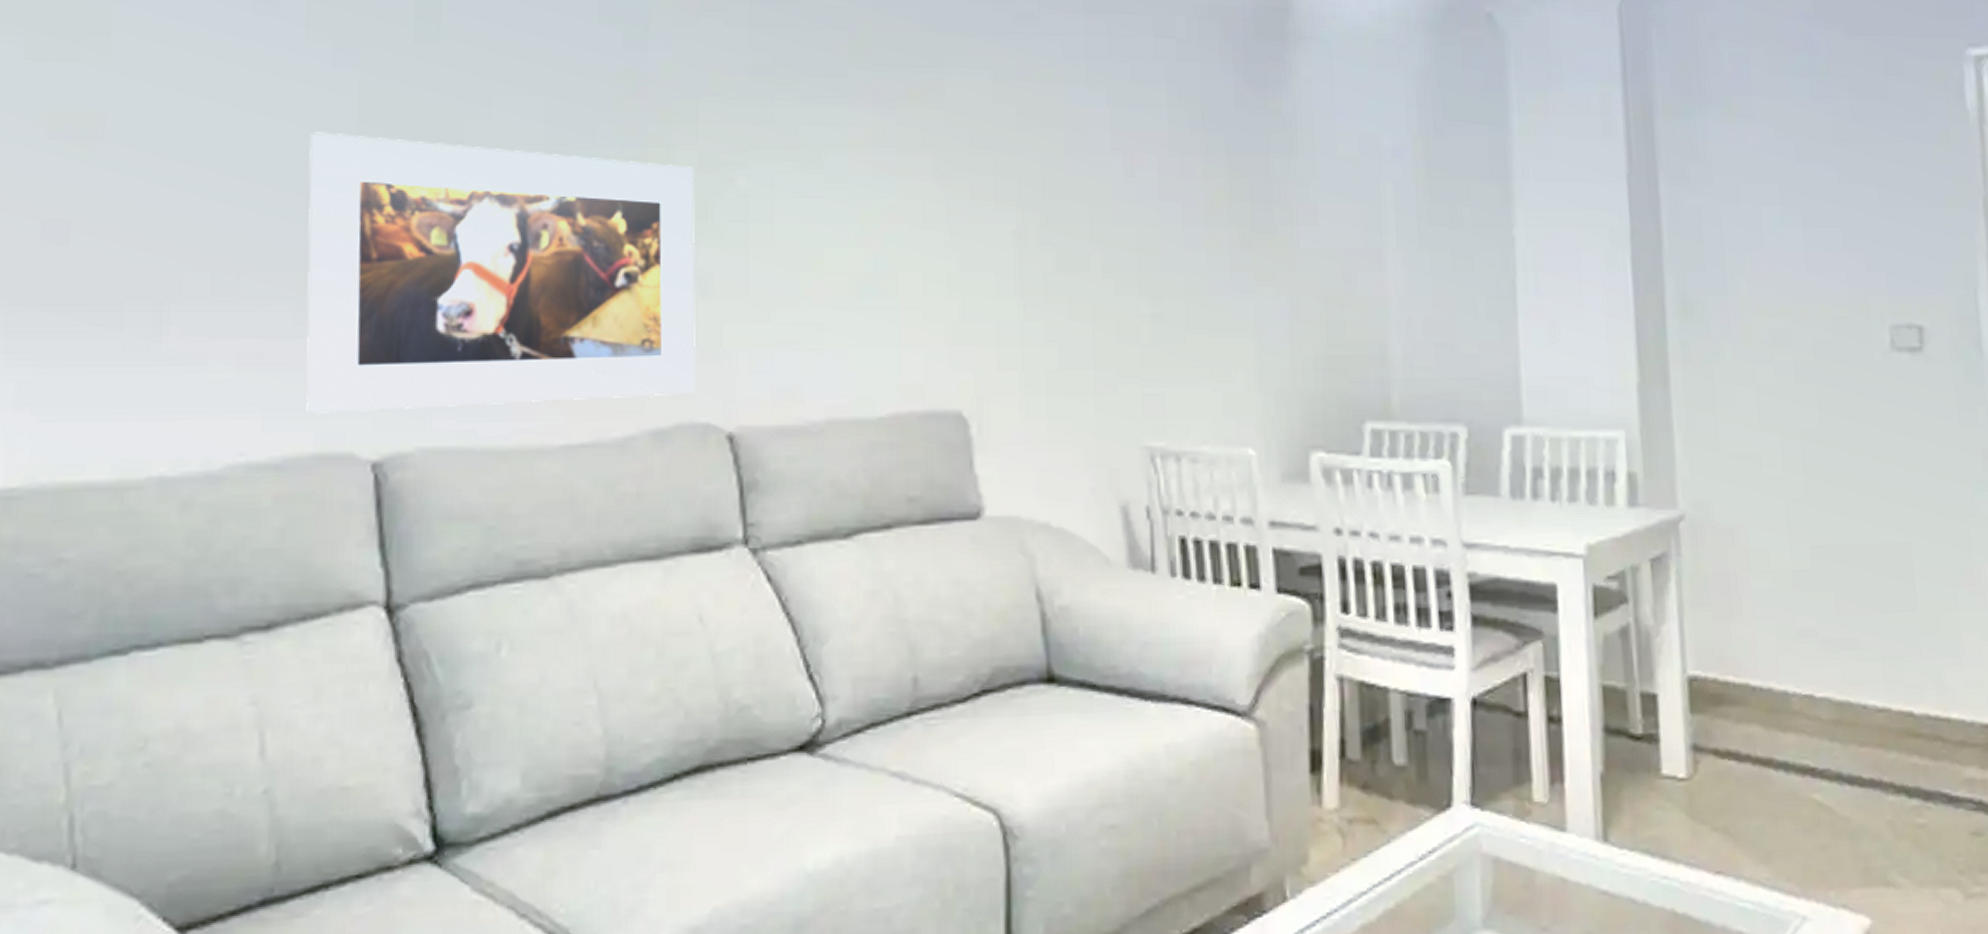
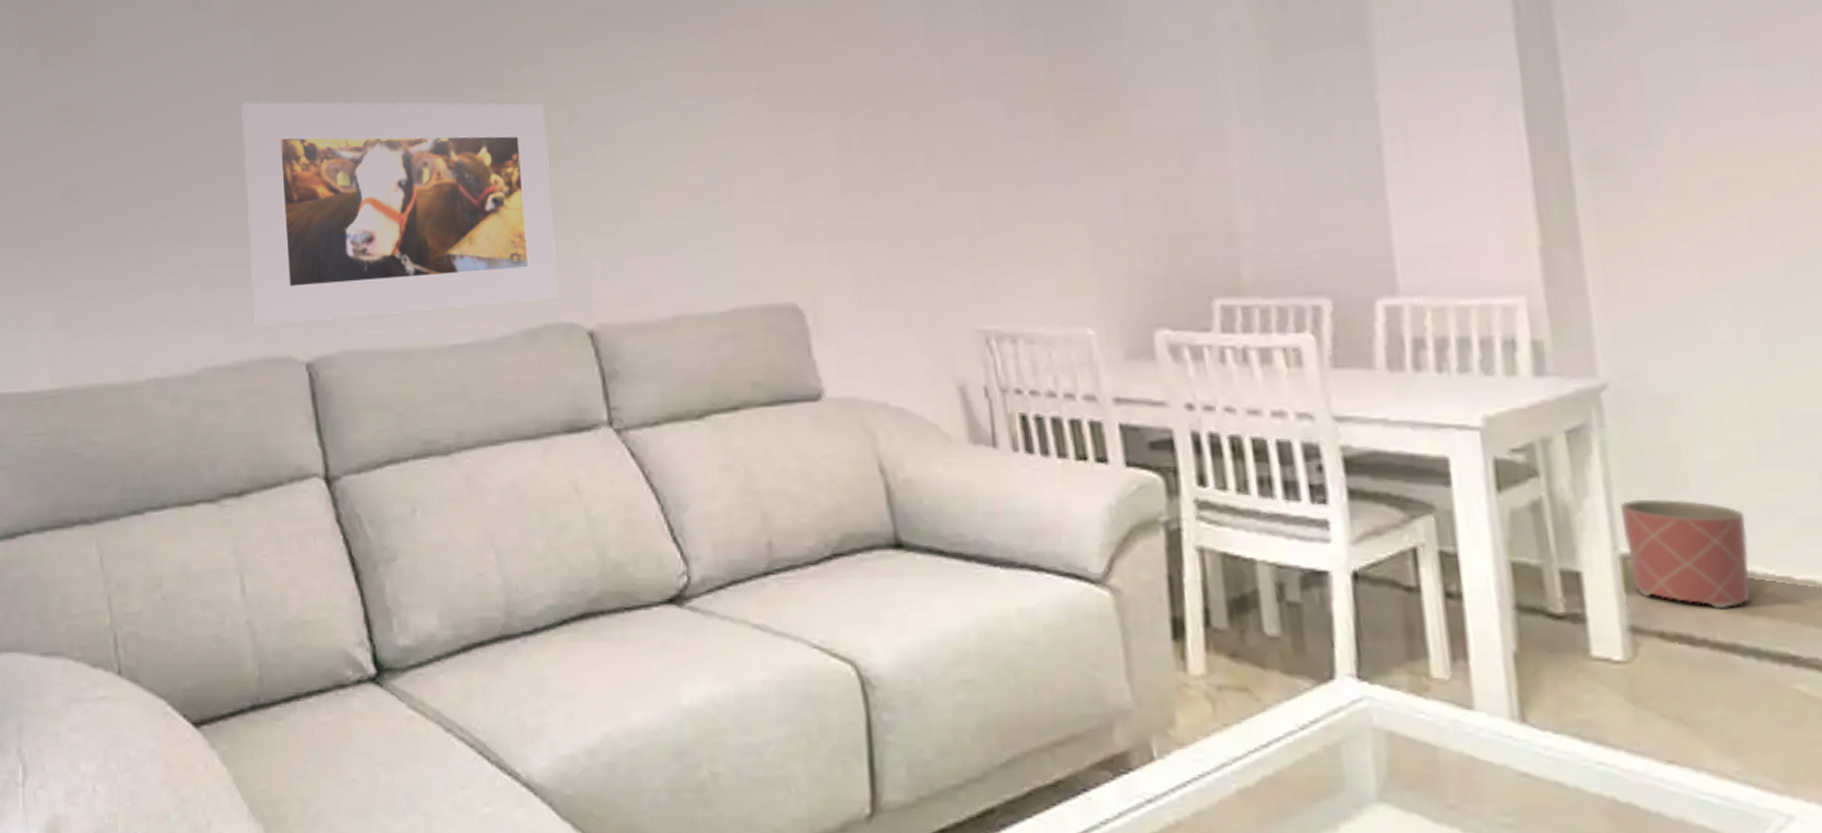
planter: none [1689,623,1784,725] -> present [1619,498,1750,608]

